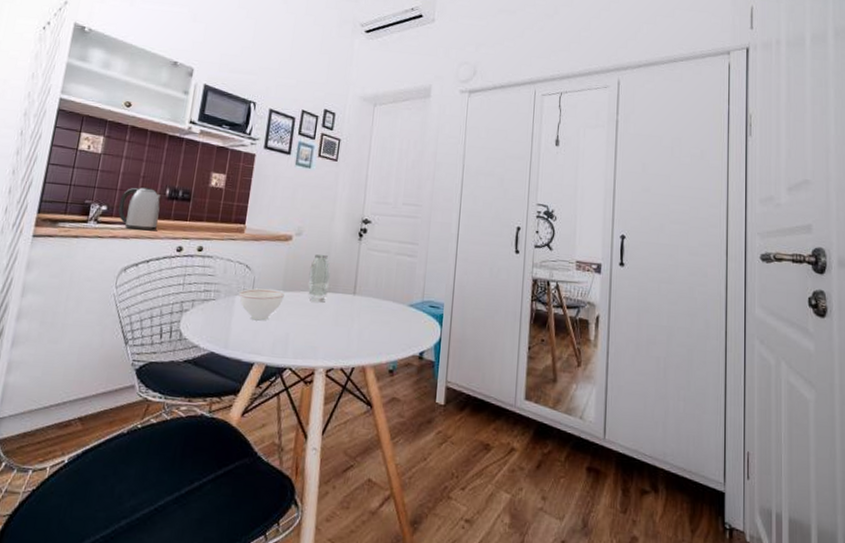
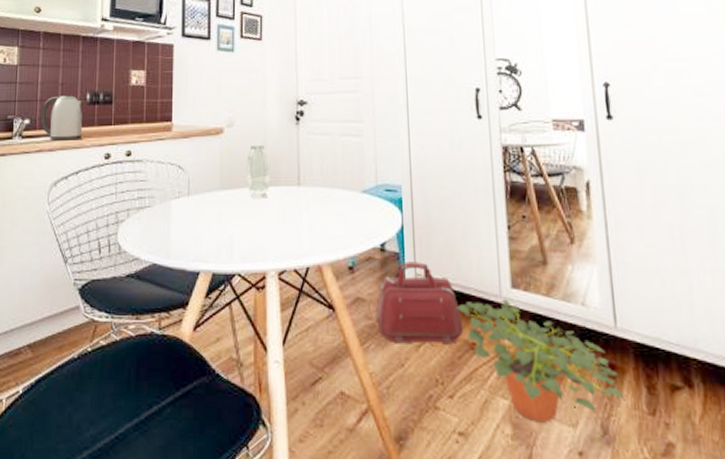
bowl: present [238,288,286,321] -> none [174,188,224,225]
handbag: none [407,370,481,443] -> present [375,262,464,344]
potted plant: none [477,408,604,515] -> present [456,300,625,423]

